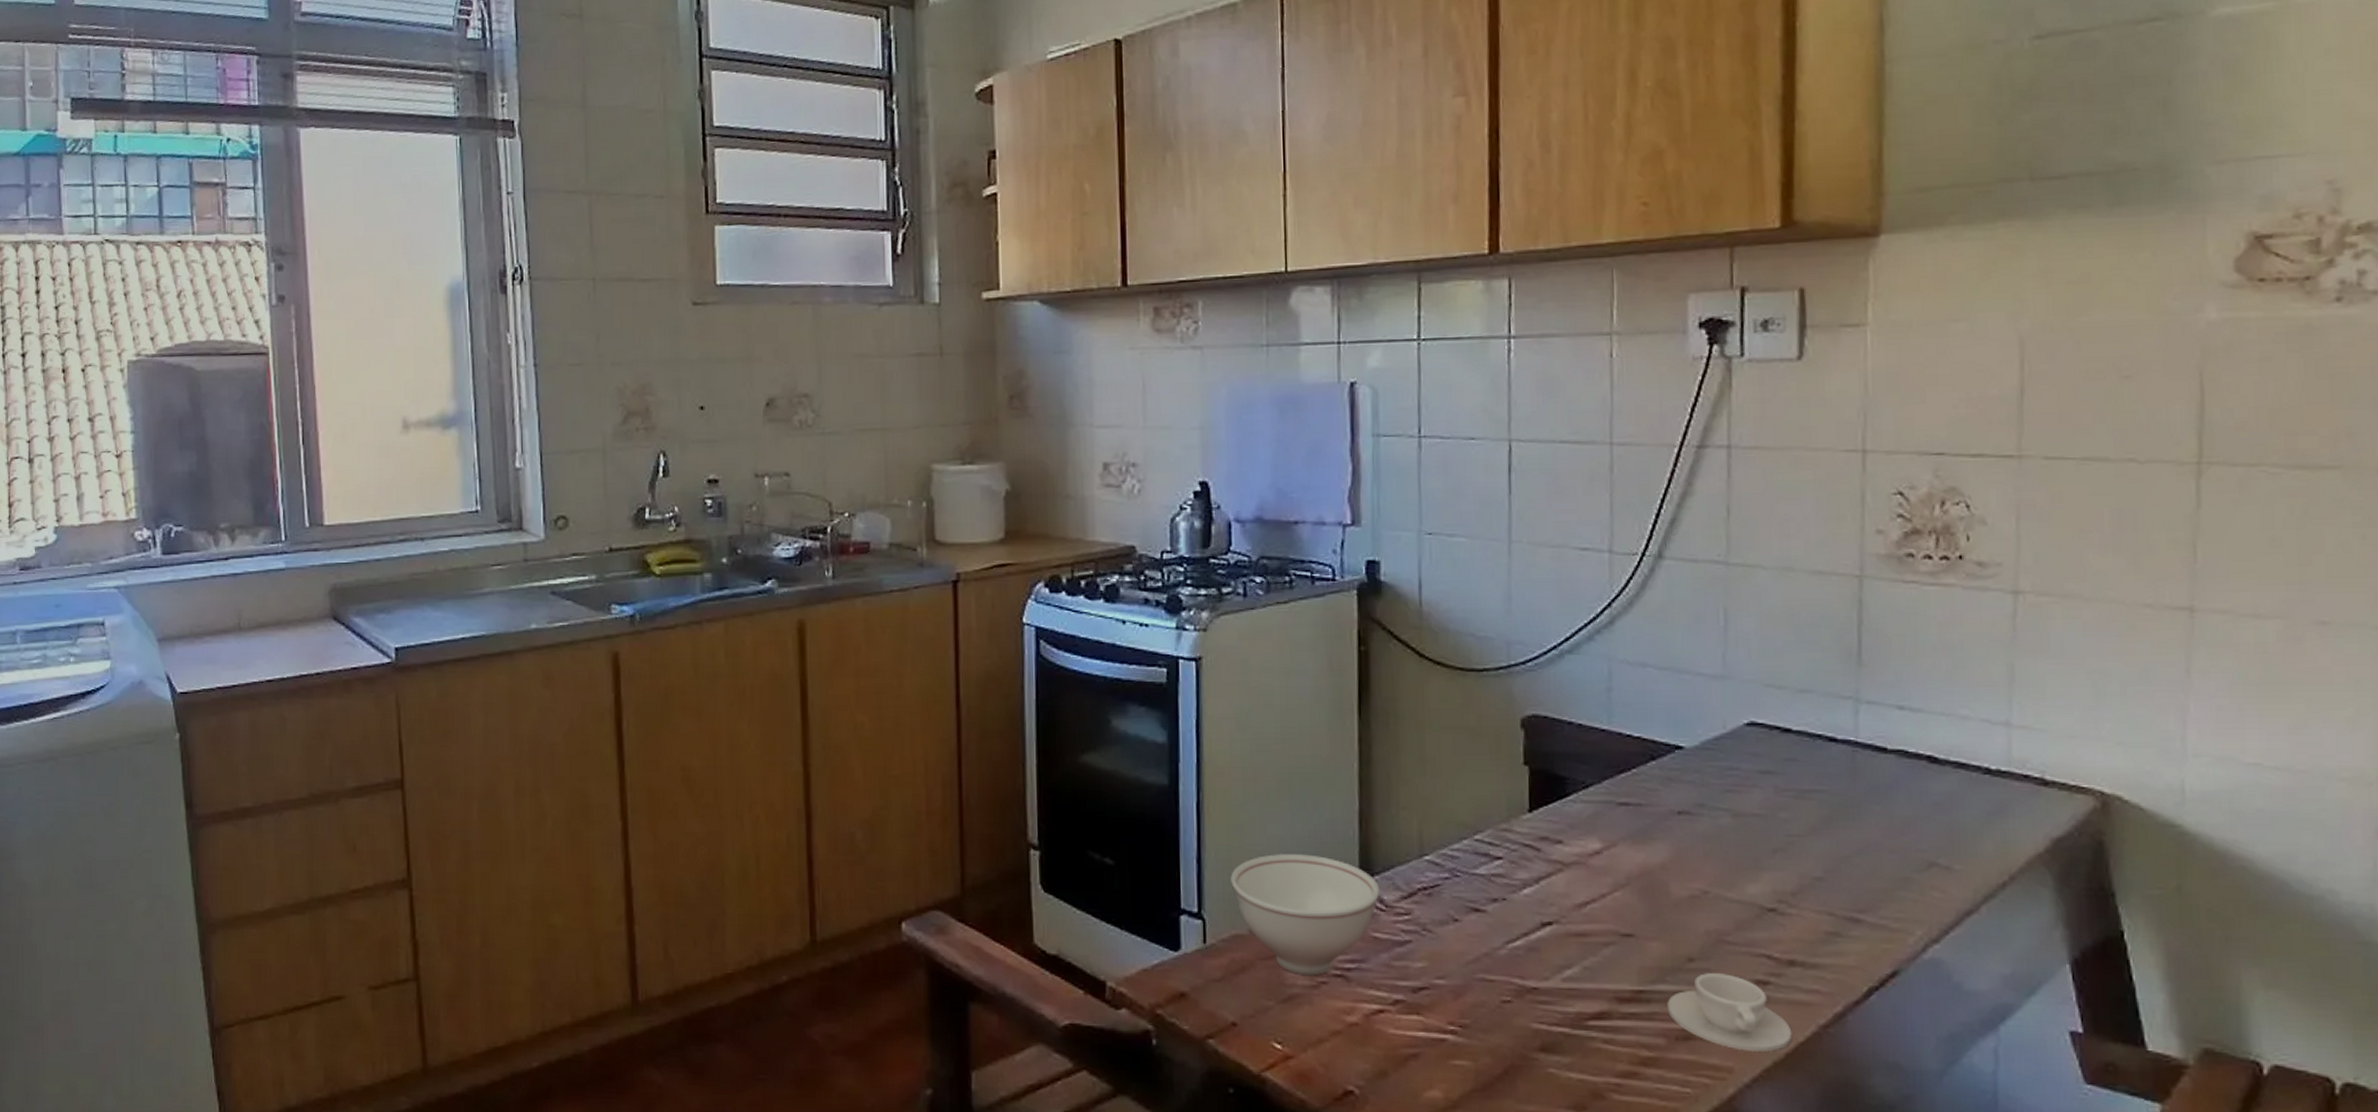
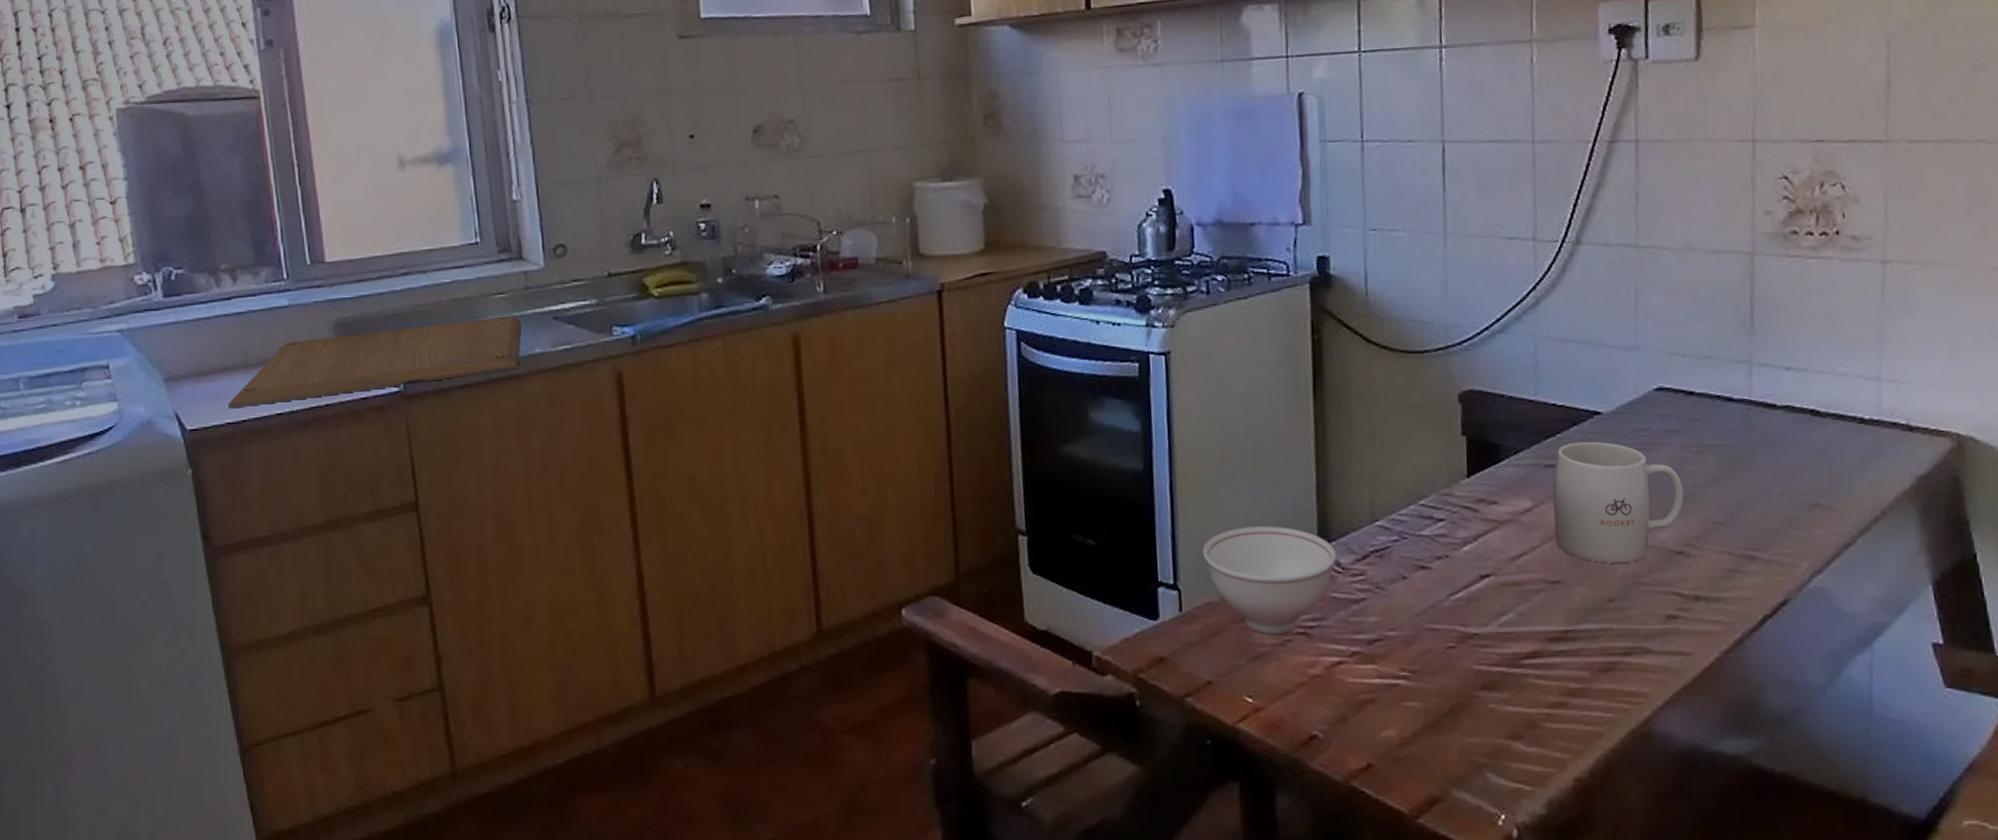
chopping board: none [219,588,518,673] -> present [228,315,521,409]
mug: none [1626,778,1778,919] -> present [1552,441,1684,564]
teacup: present [1666,973,1793,1052] -> none [1590,611,1699,678]

